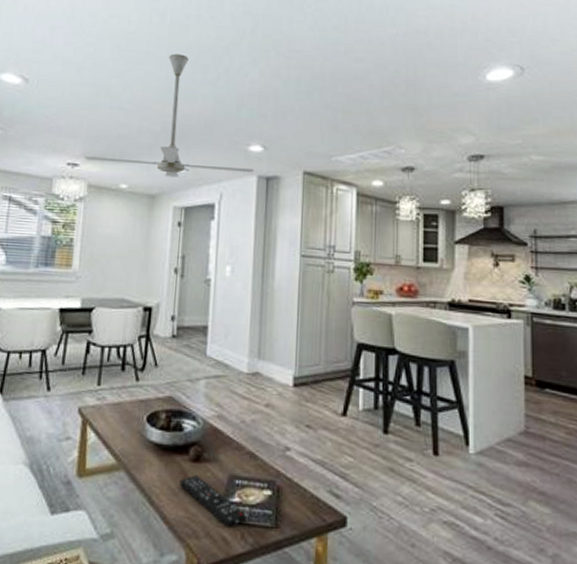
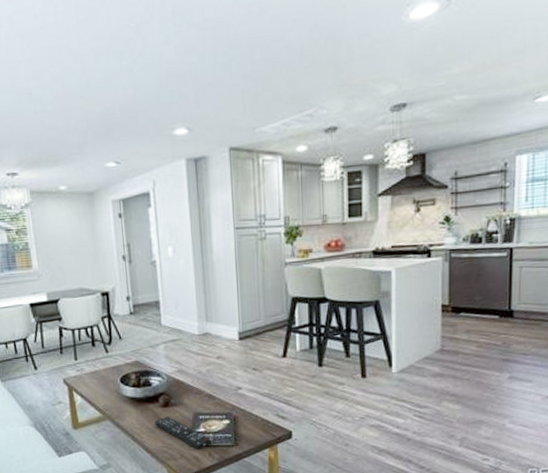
ceiling fan: present [84,54,254,178] -> none [21,43,182,173]

